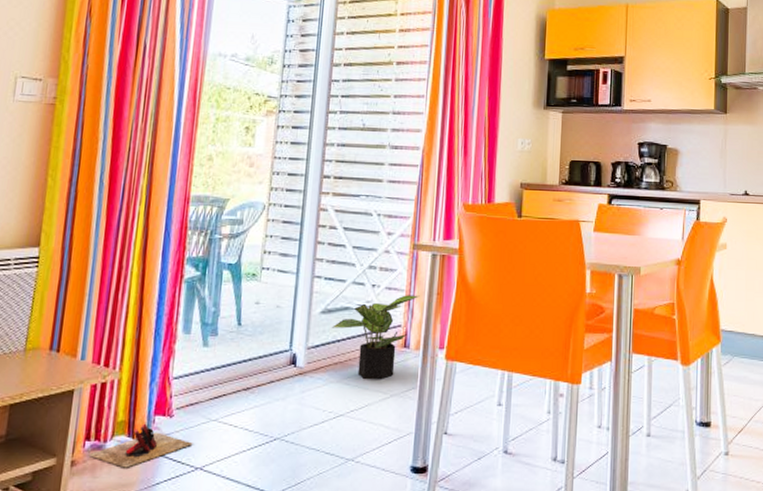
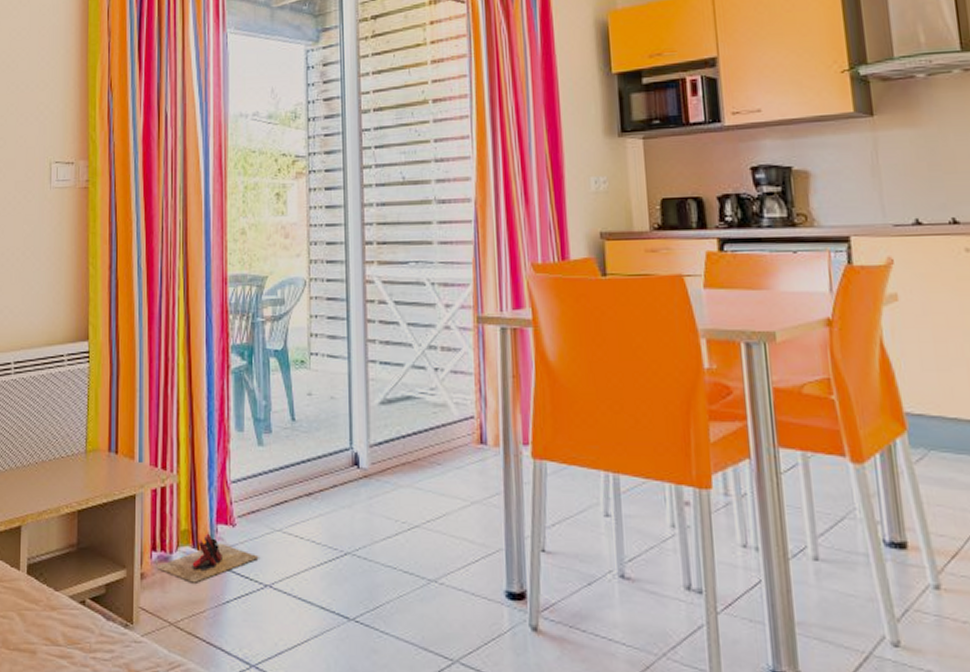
potted plant: present [331,295,420,379] -> none [393,379,492,483]

